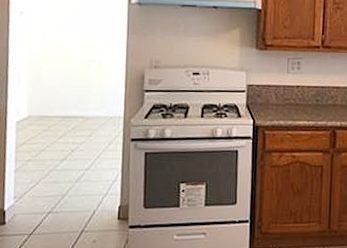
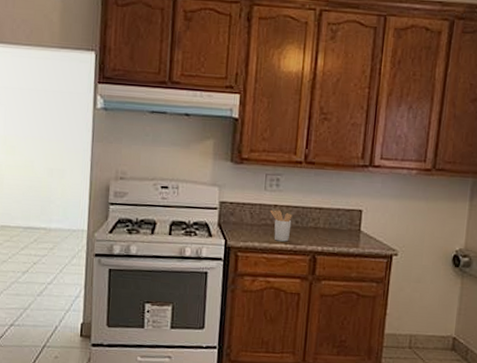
utensil holder: none [293,90,313,119] -> present [270,209,292,242]

